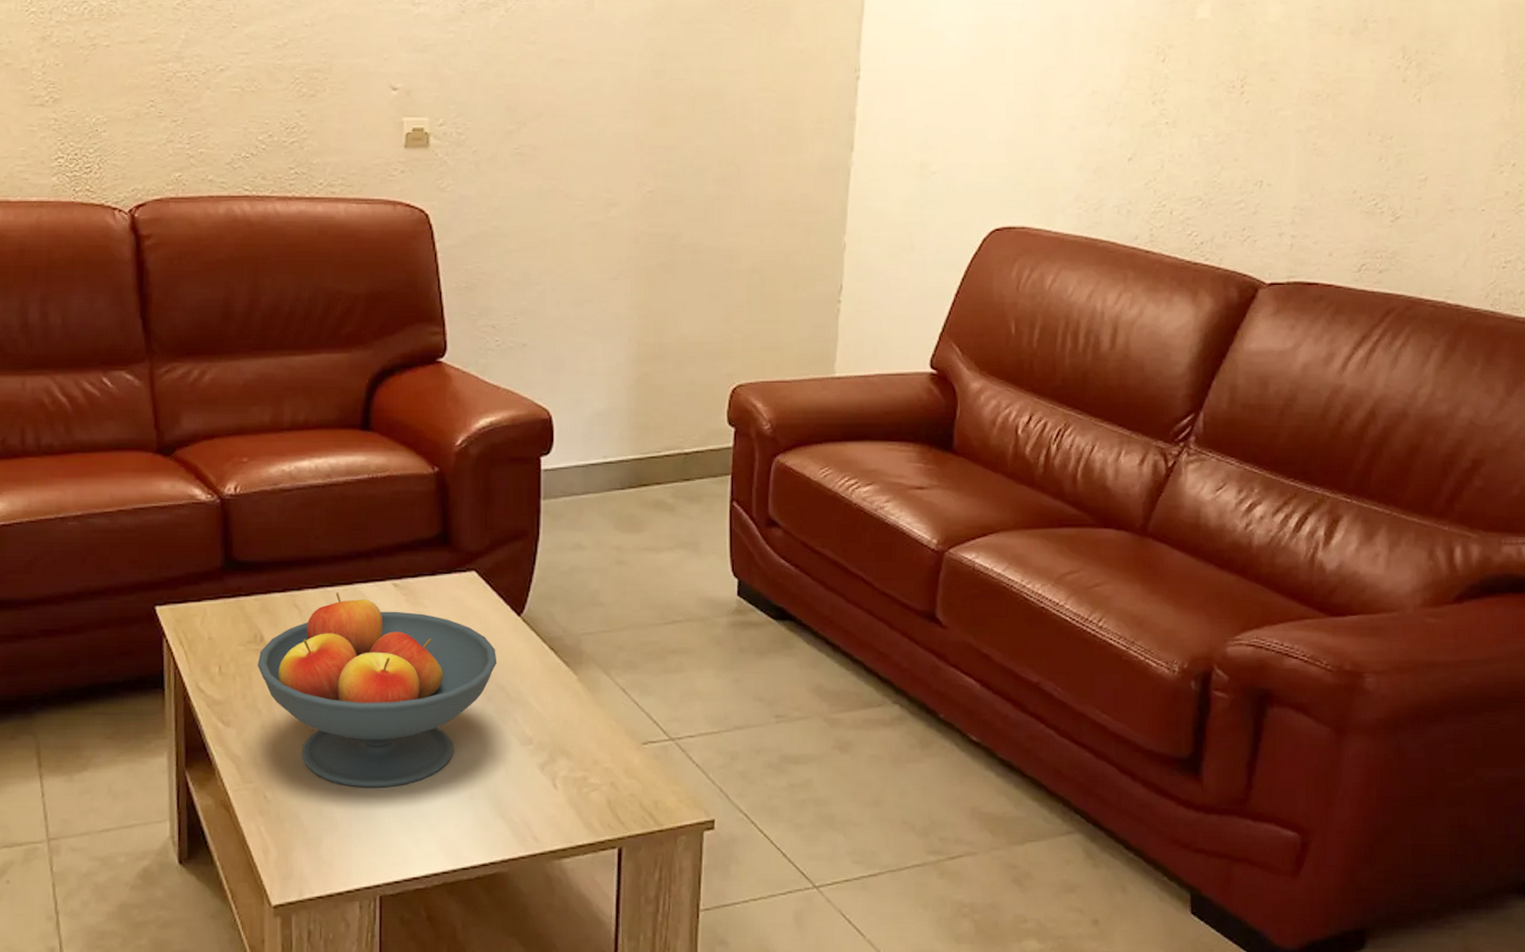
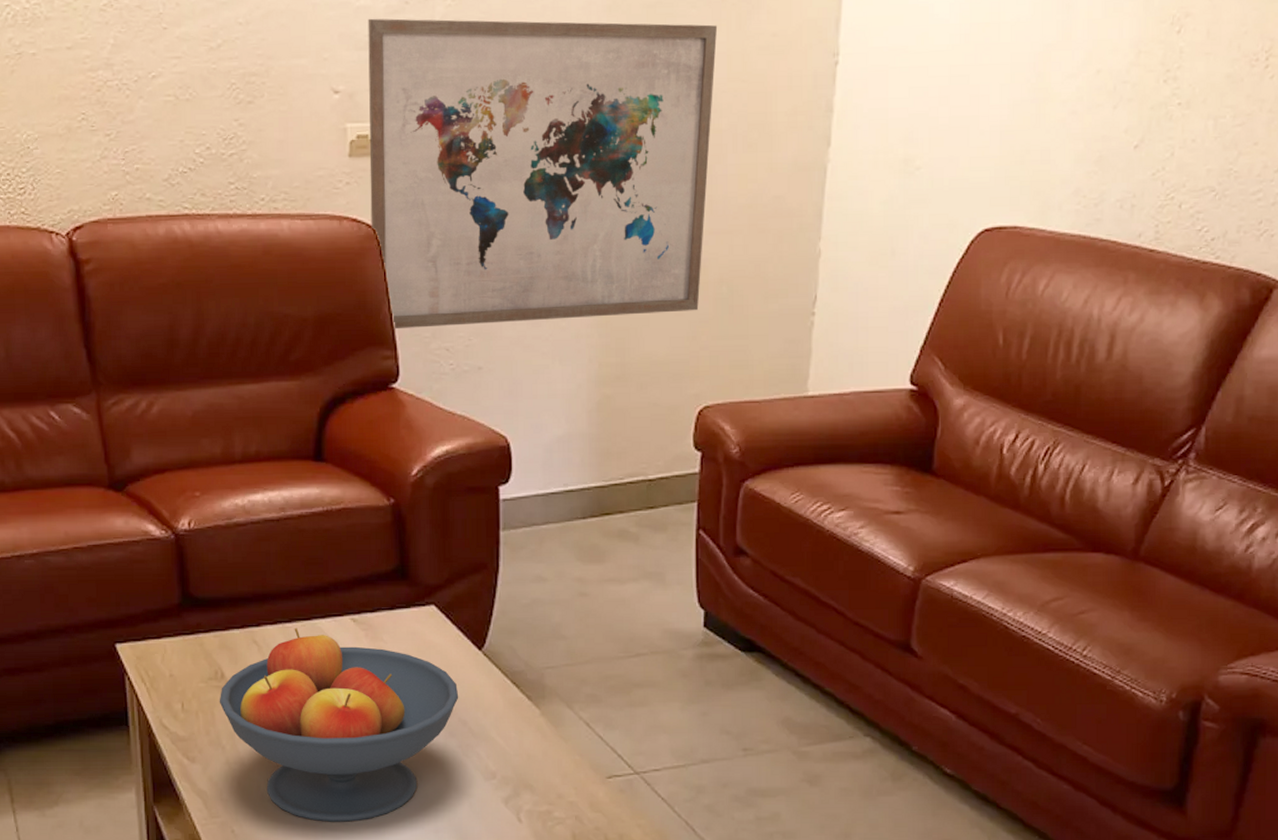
wall art: none [424,24,750,307] -> present [368,18,718,330]

